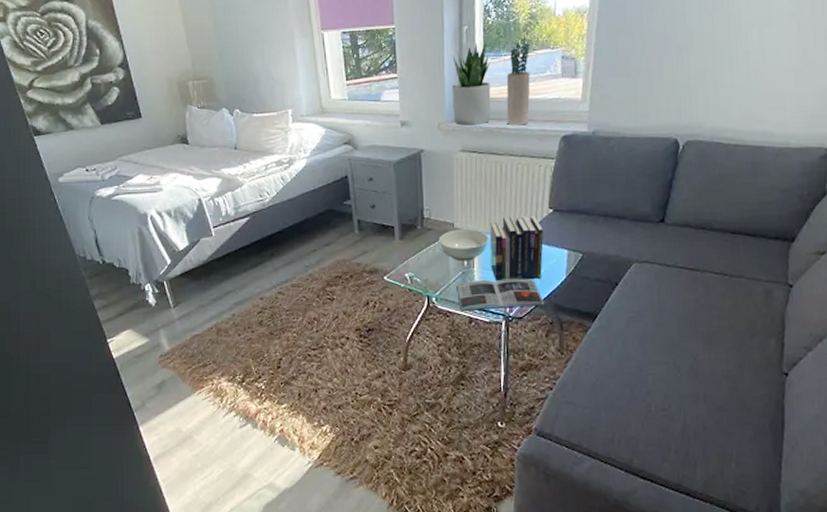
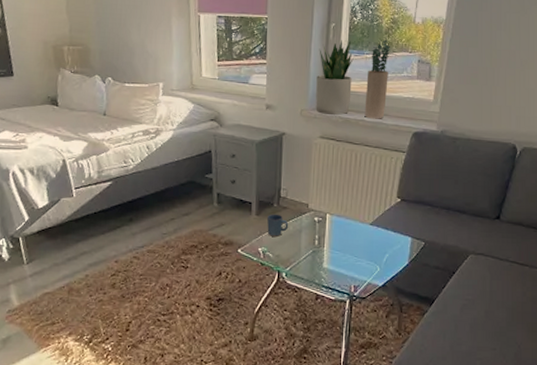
mug: none [411,236,435,260] -> present [266,214,289,237]
bowl: present [438,229,489,261] -> none [293,210,340,241]
magazine: present [456,278,545,311] -> none [306,260,388,288]
books: present [489,216,544,282] -> none [340,202,390,263]

